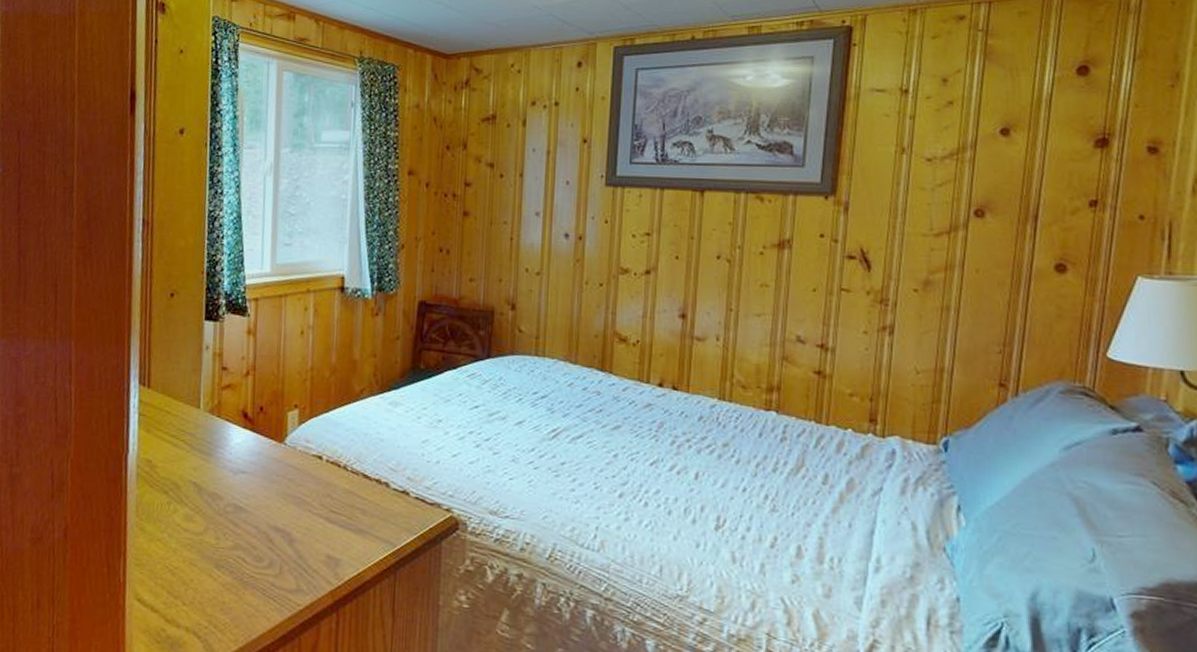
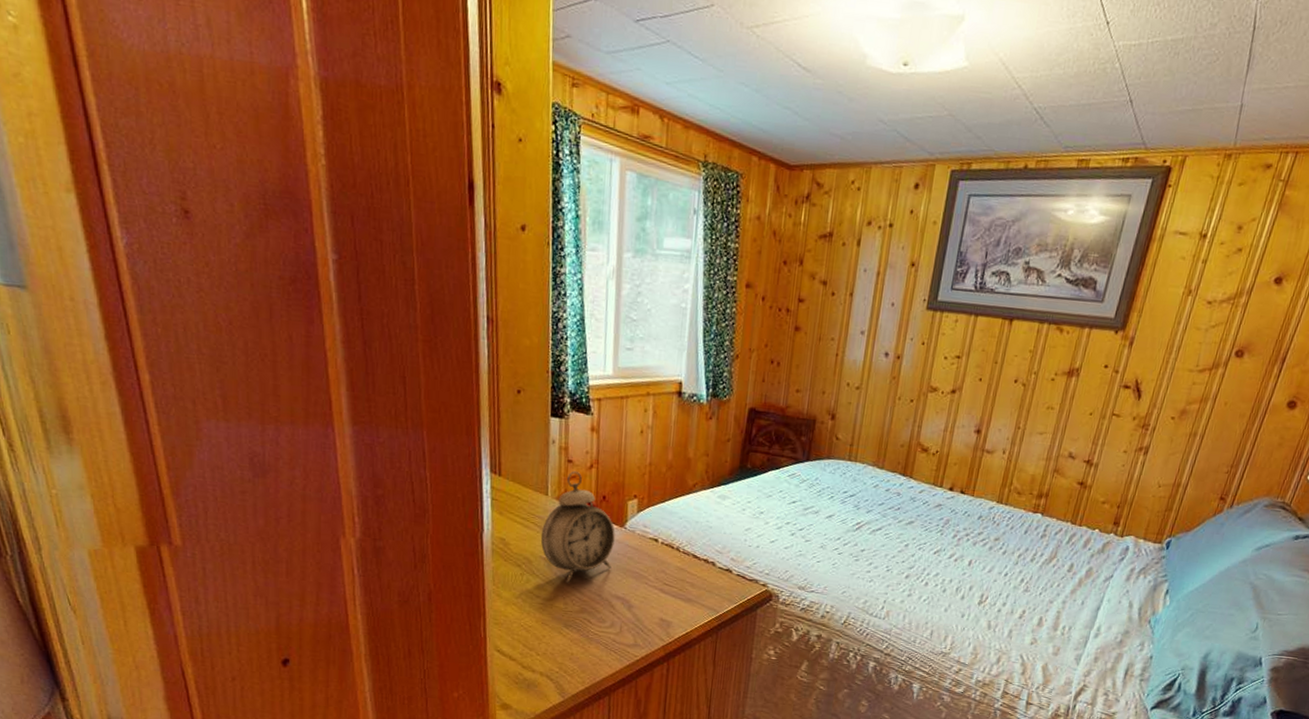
alarm clock: none [190,380,274,514] -> present [540,471,615,584]

